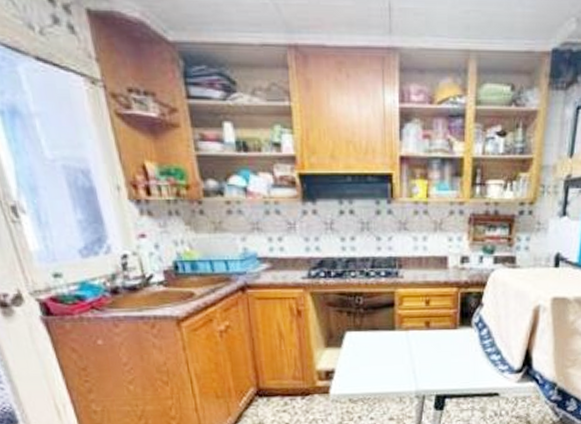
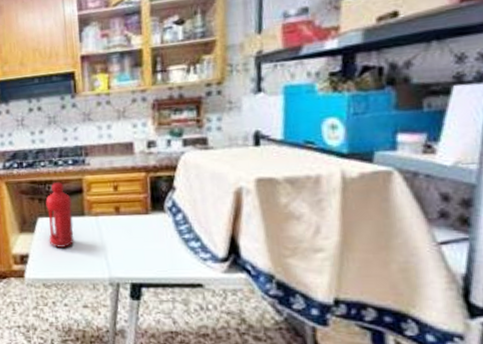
water bottle: none [355,294,384,362] -> present [45,181,75,248]

